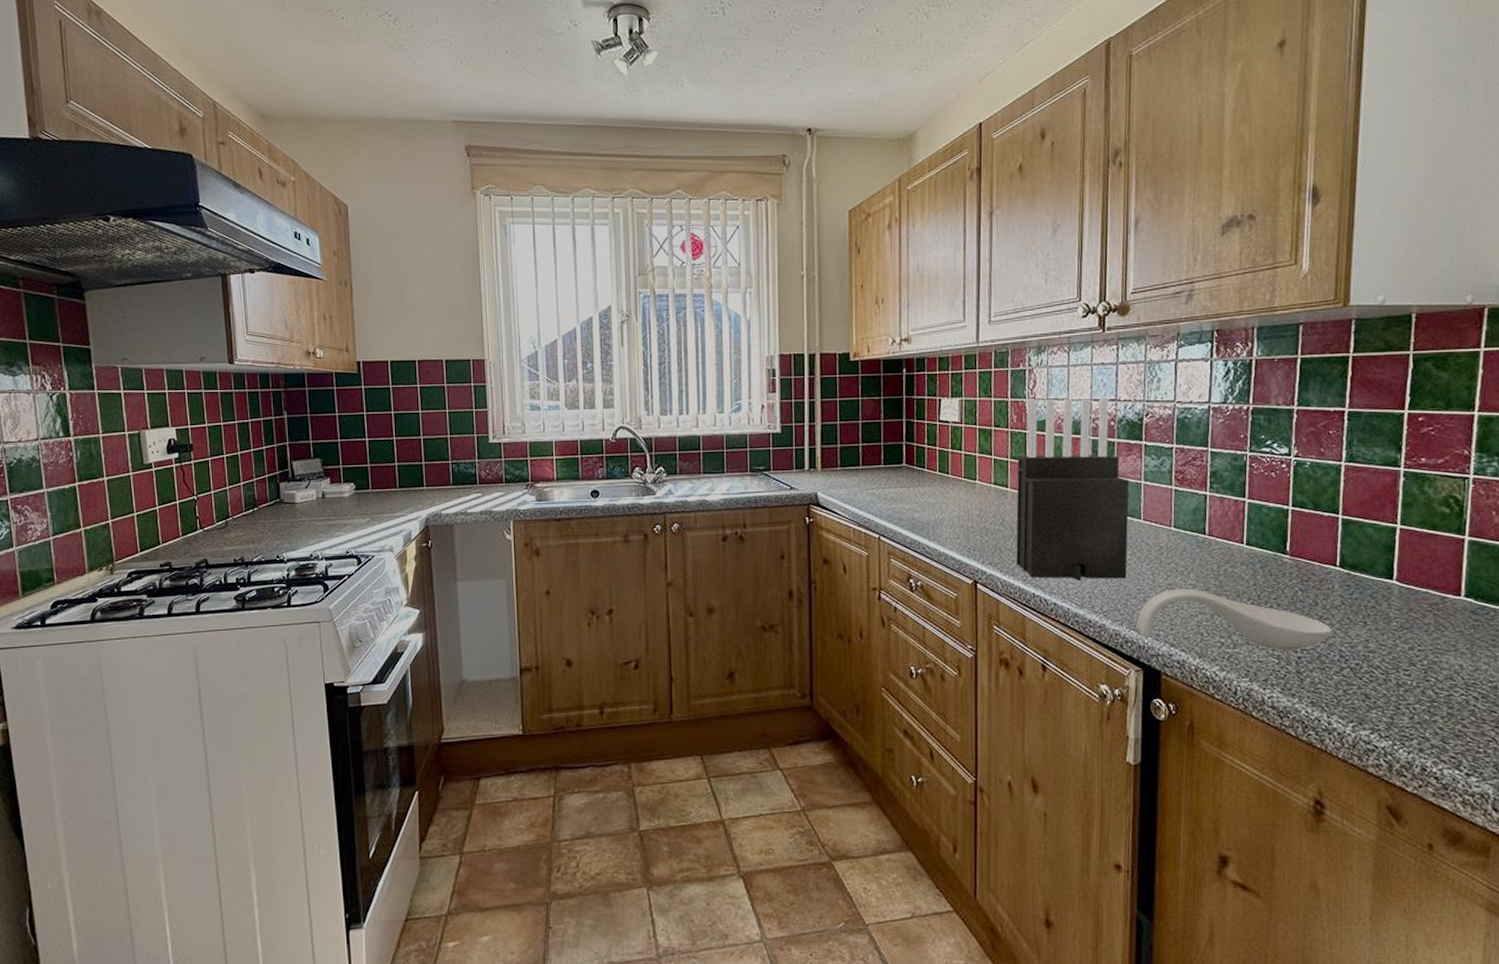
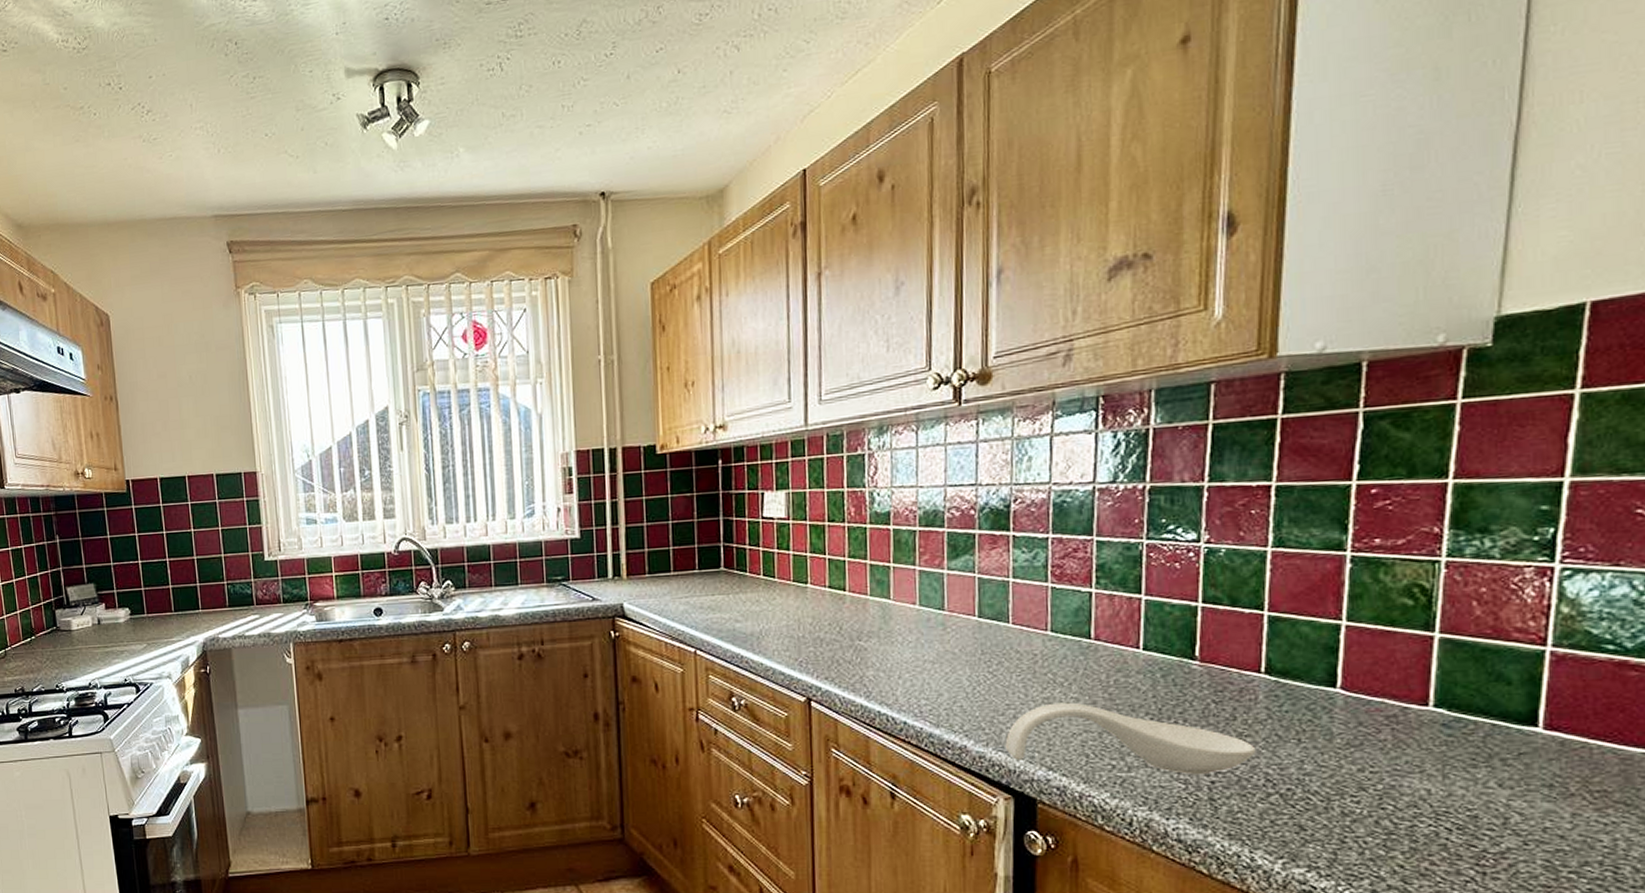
knife block: present [1016,398,1130,581] -> none [856,483,995,696]

